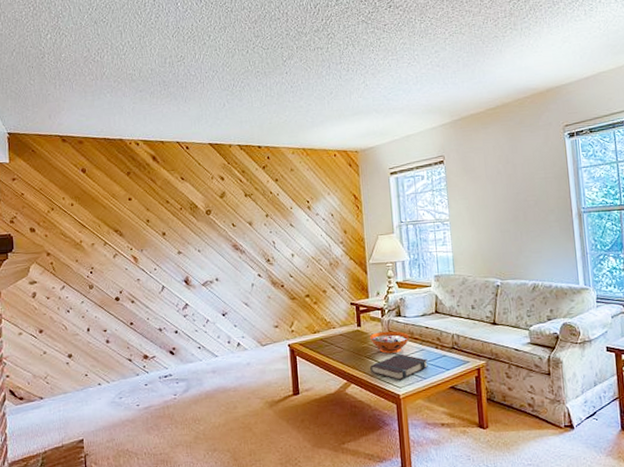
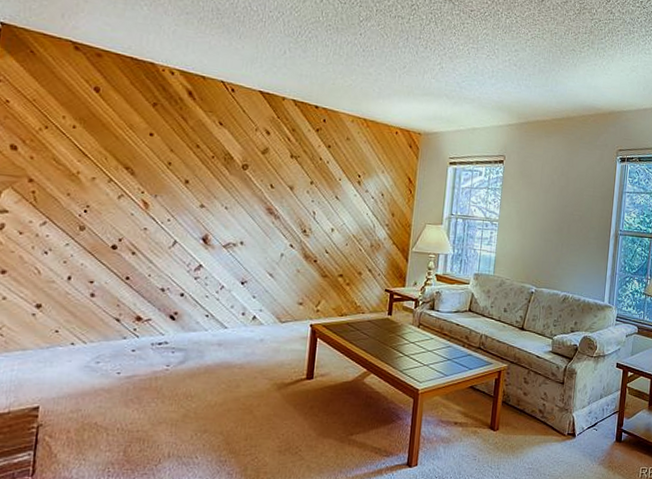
decorative bowl: present [369,330,410,354] -> none [398,323,439,347]
book: present [370,354,428,380] -> none [393,348,453,375]

